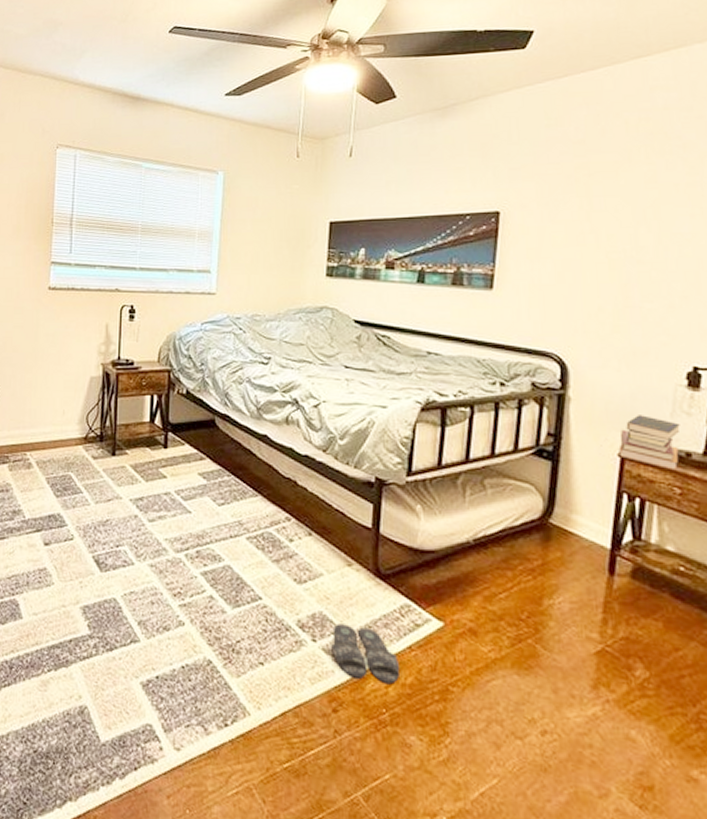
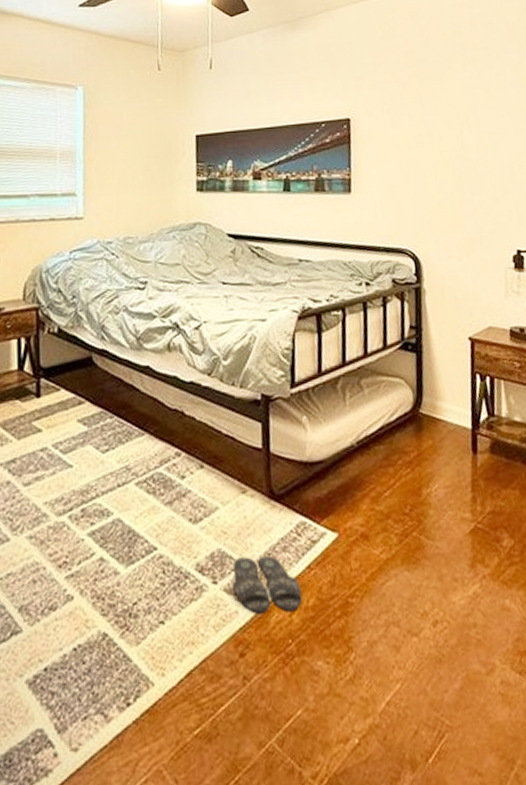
books: present [618,415,680,471] -> none [468,298,516,347]

